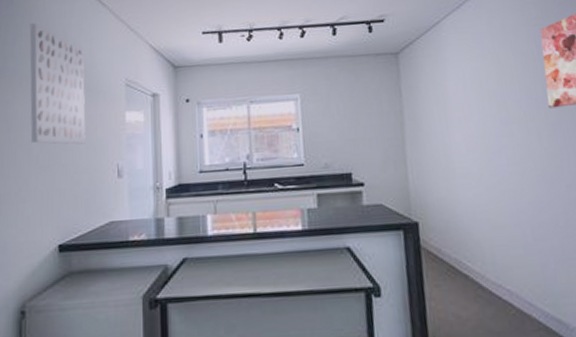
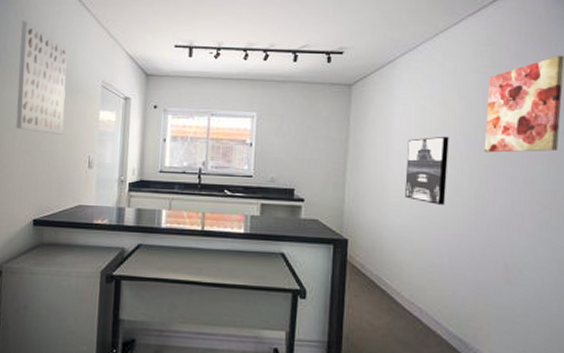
wall art: none [466,96,517,172] -> present [405,136,449,205]

